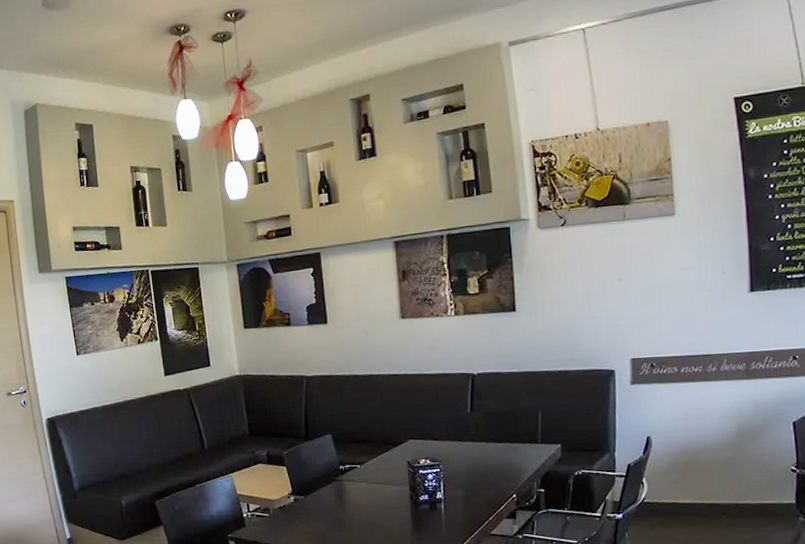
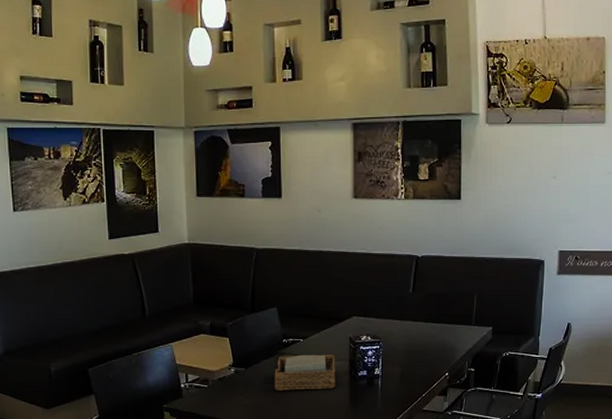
napkin holder: none [333,479,397,518] -> present [274,354,336,391]

